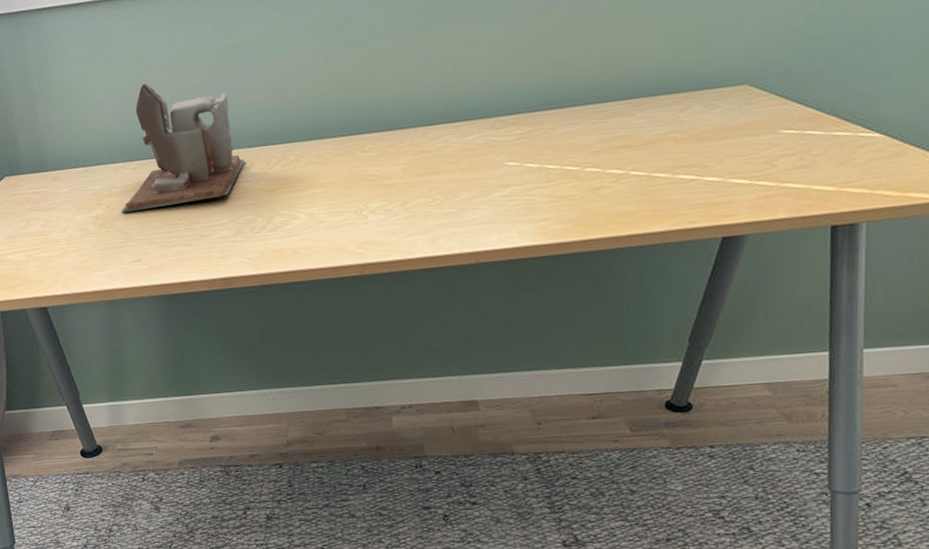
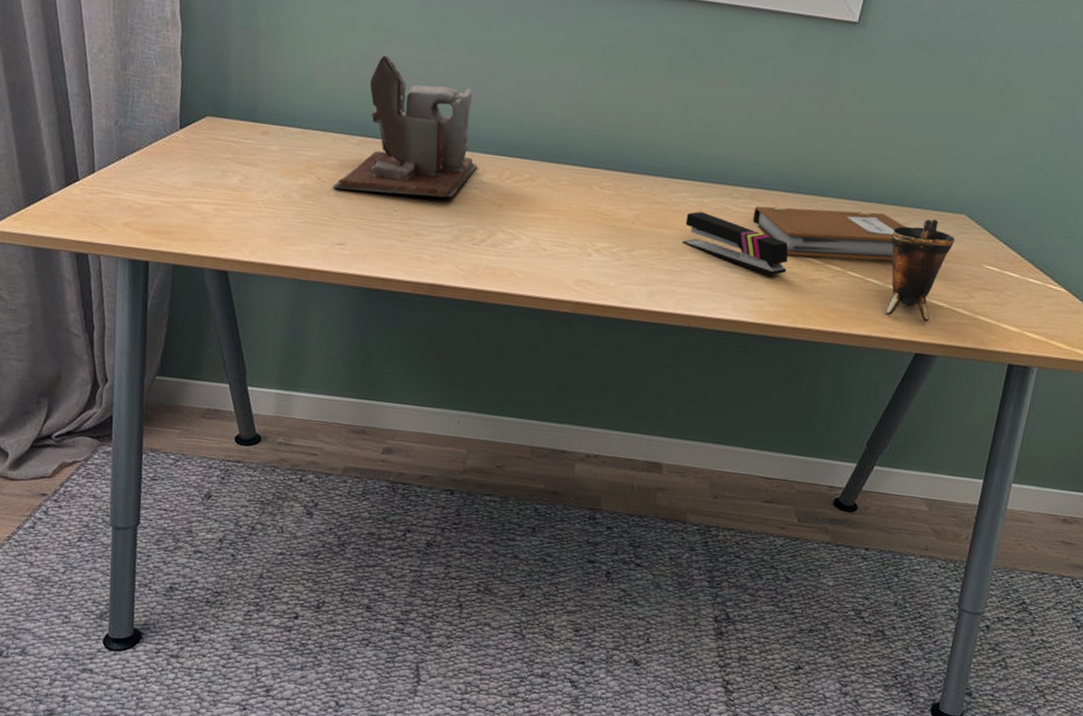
stapler: none [452,150,566,195] -> present [683,211,789,276]
notebook: none [519,105,684,171] -> present [752,206,905,261]
cup: none [671,98,742,205] -> present [885,219,956,322]

